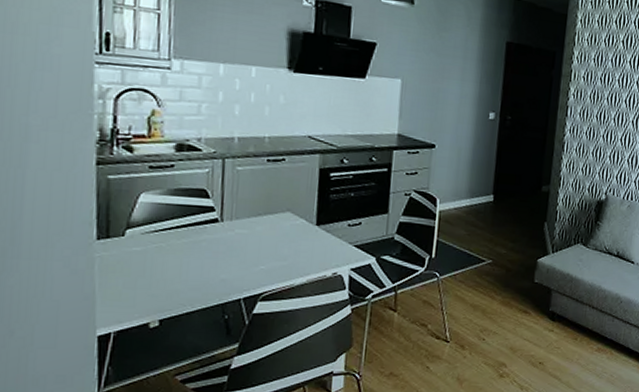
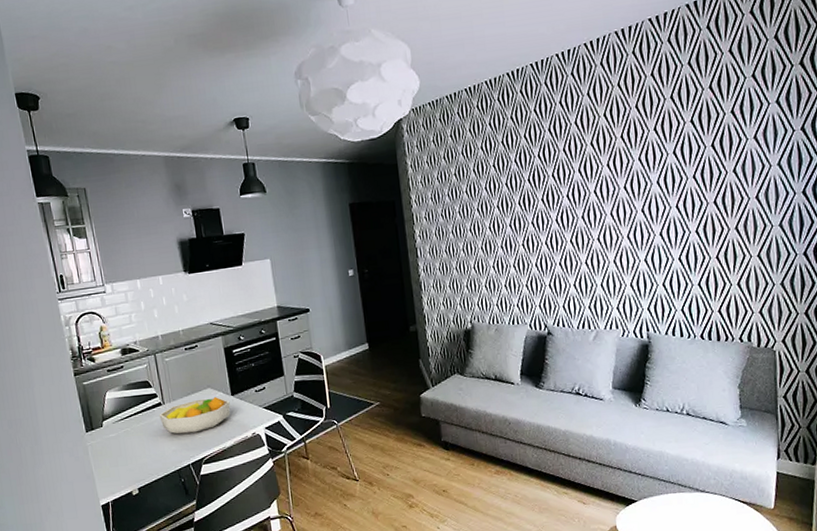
fruit bowl: none [211,222,312,262] -> present [159,396,231,434]

